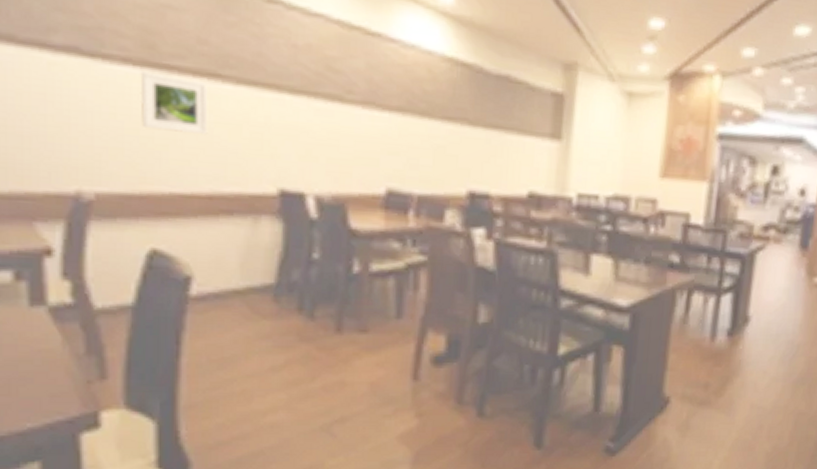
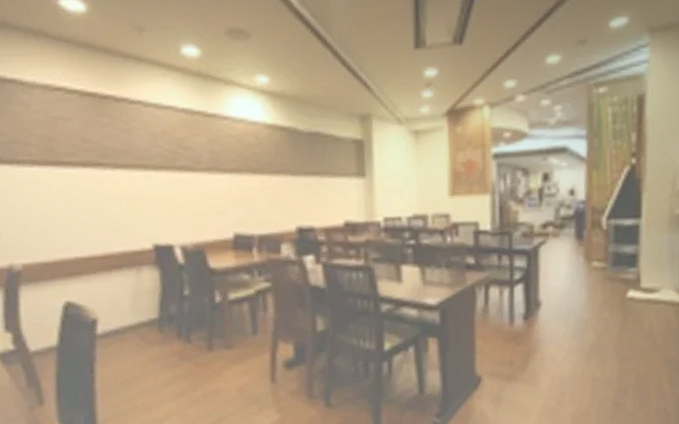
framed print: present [140,70,208,134] -> none [46,168,97,212]

